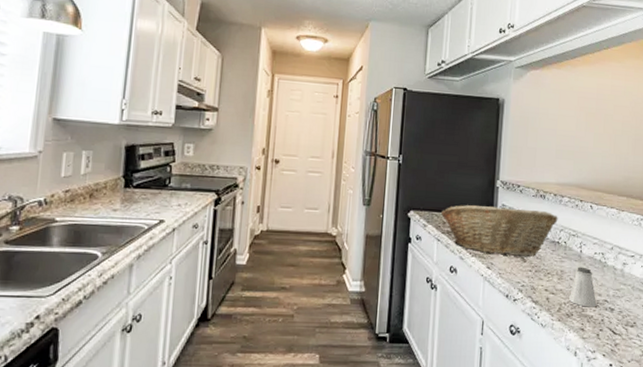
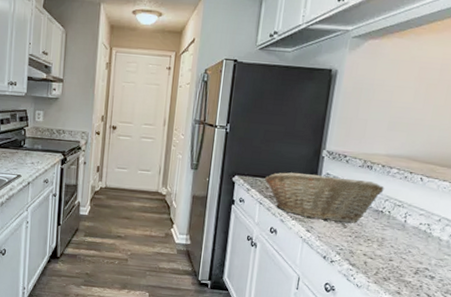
saltshaker: present [569,266,597,308] -> none [388,235,417,274]

